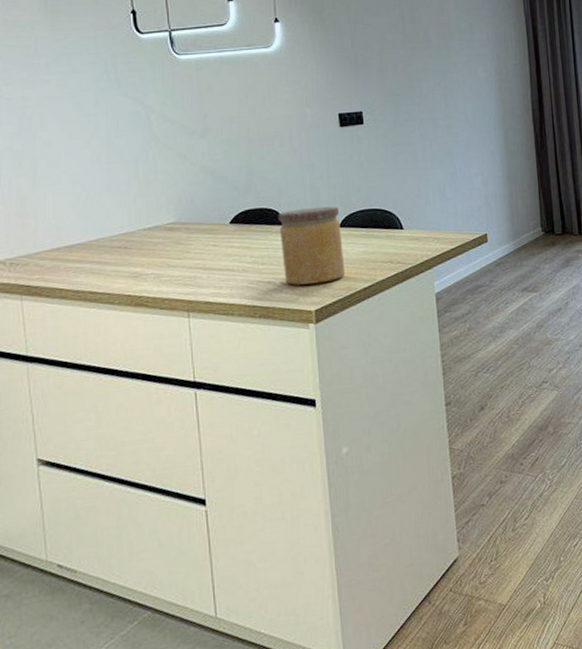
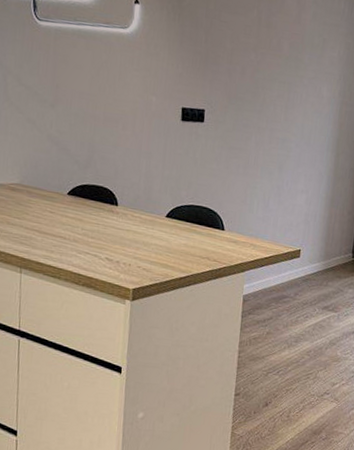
jar: present [277,206,346,285] -> none [110,192,168,266]

